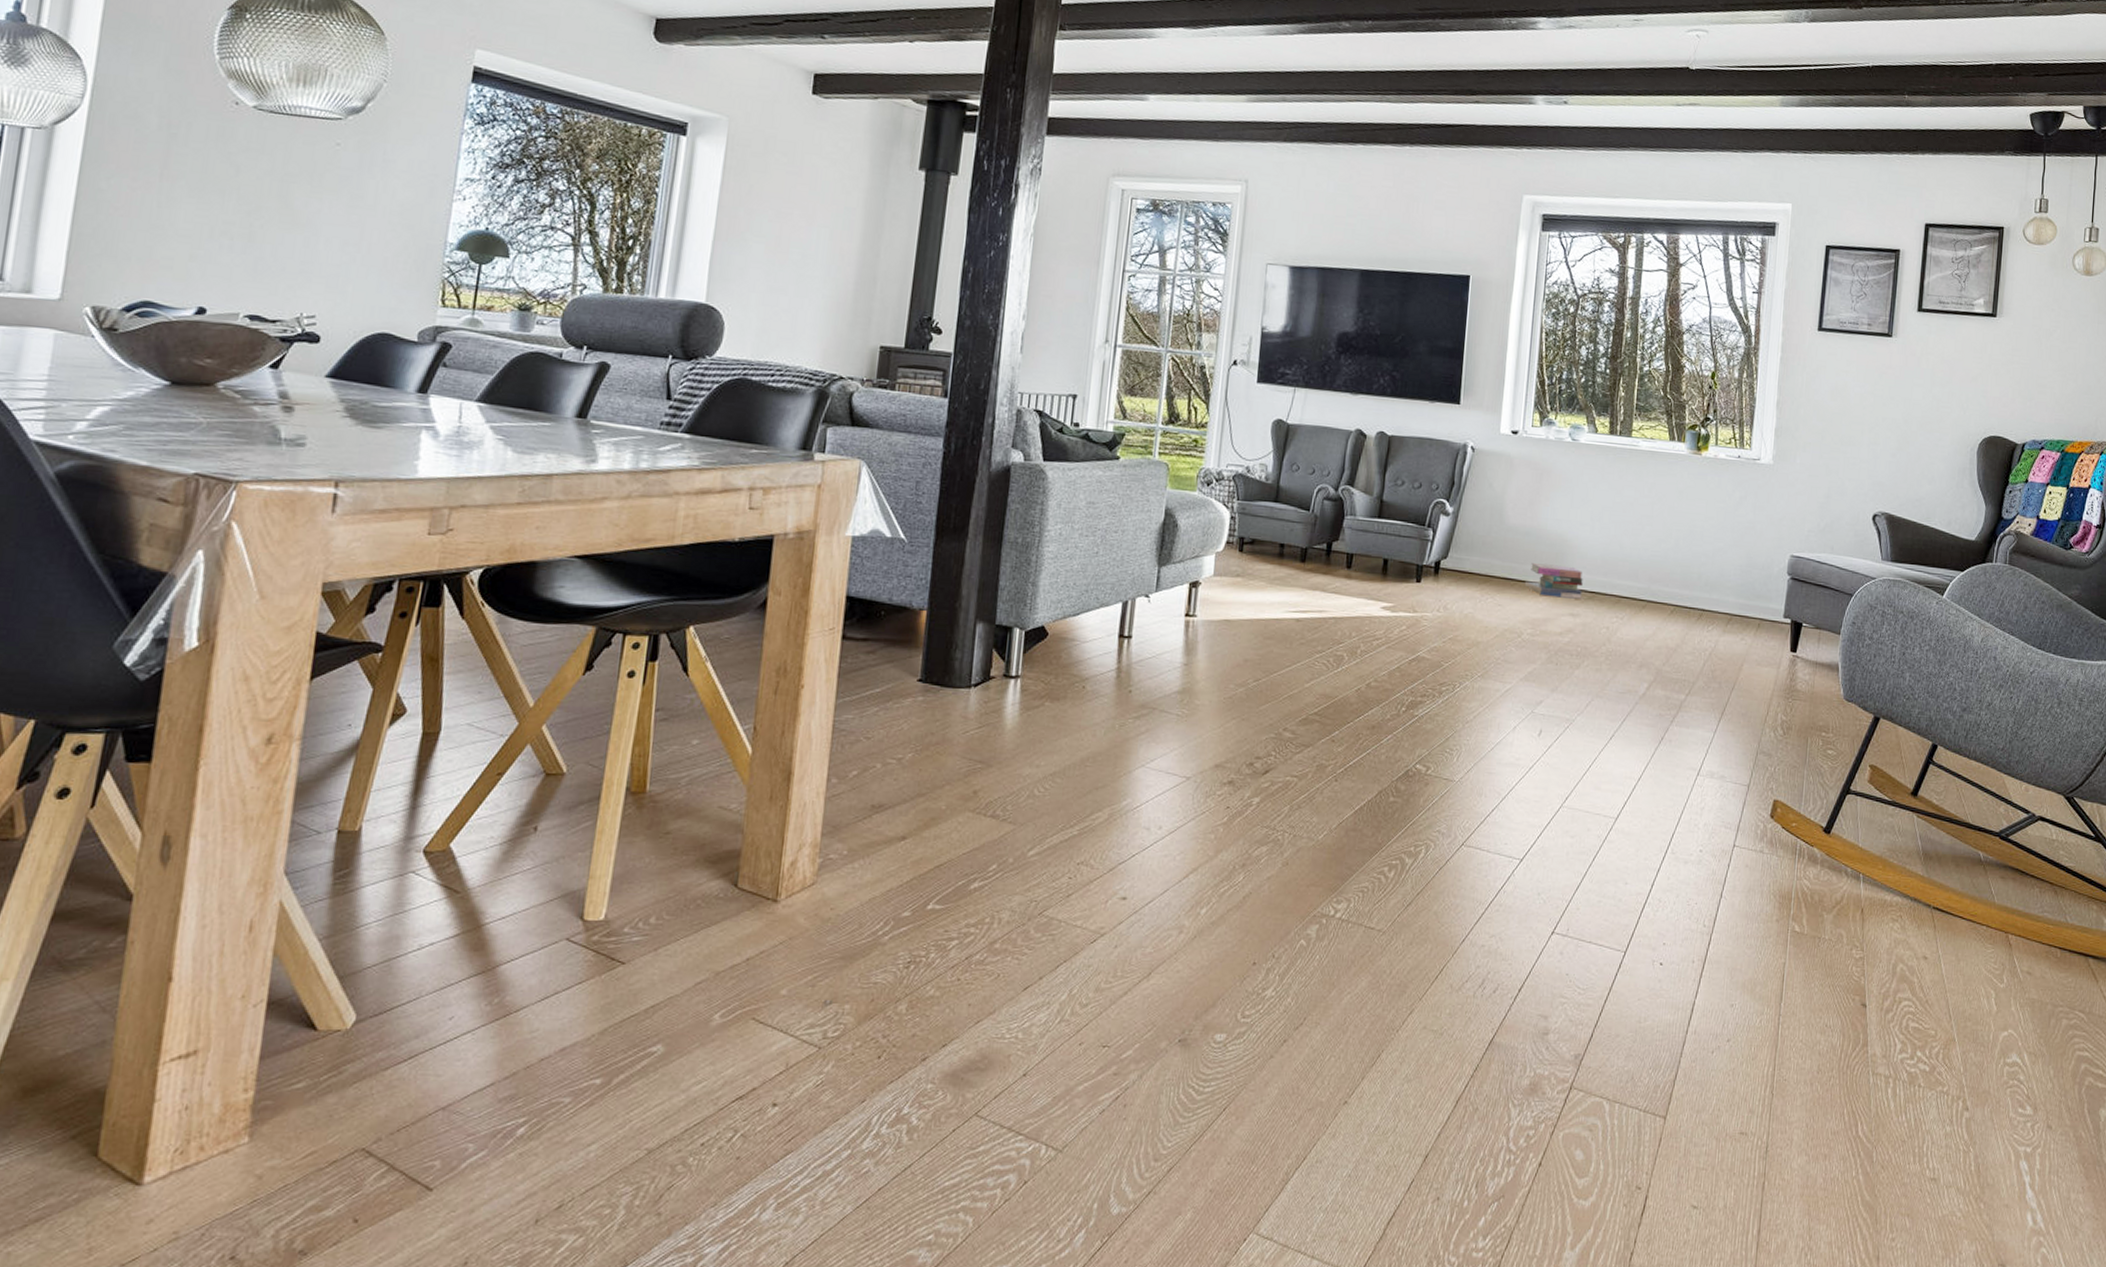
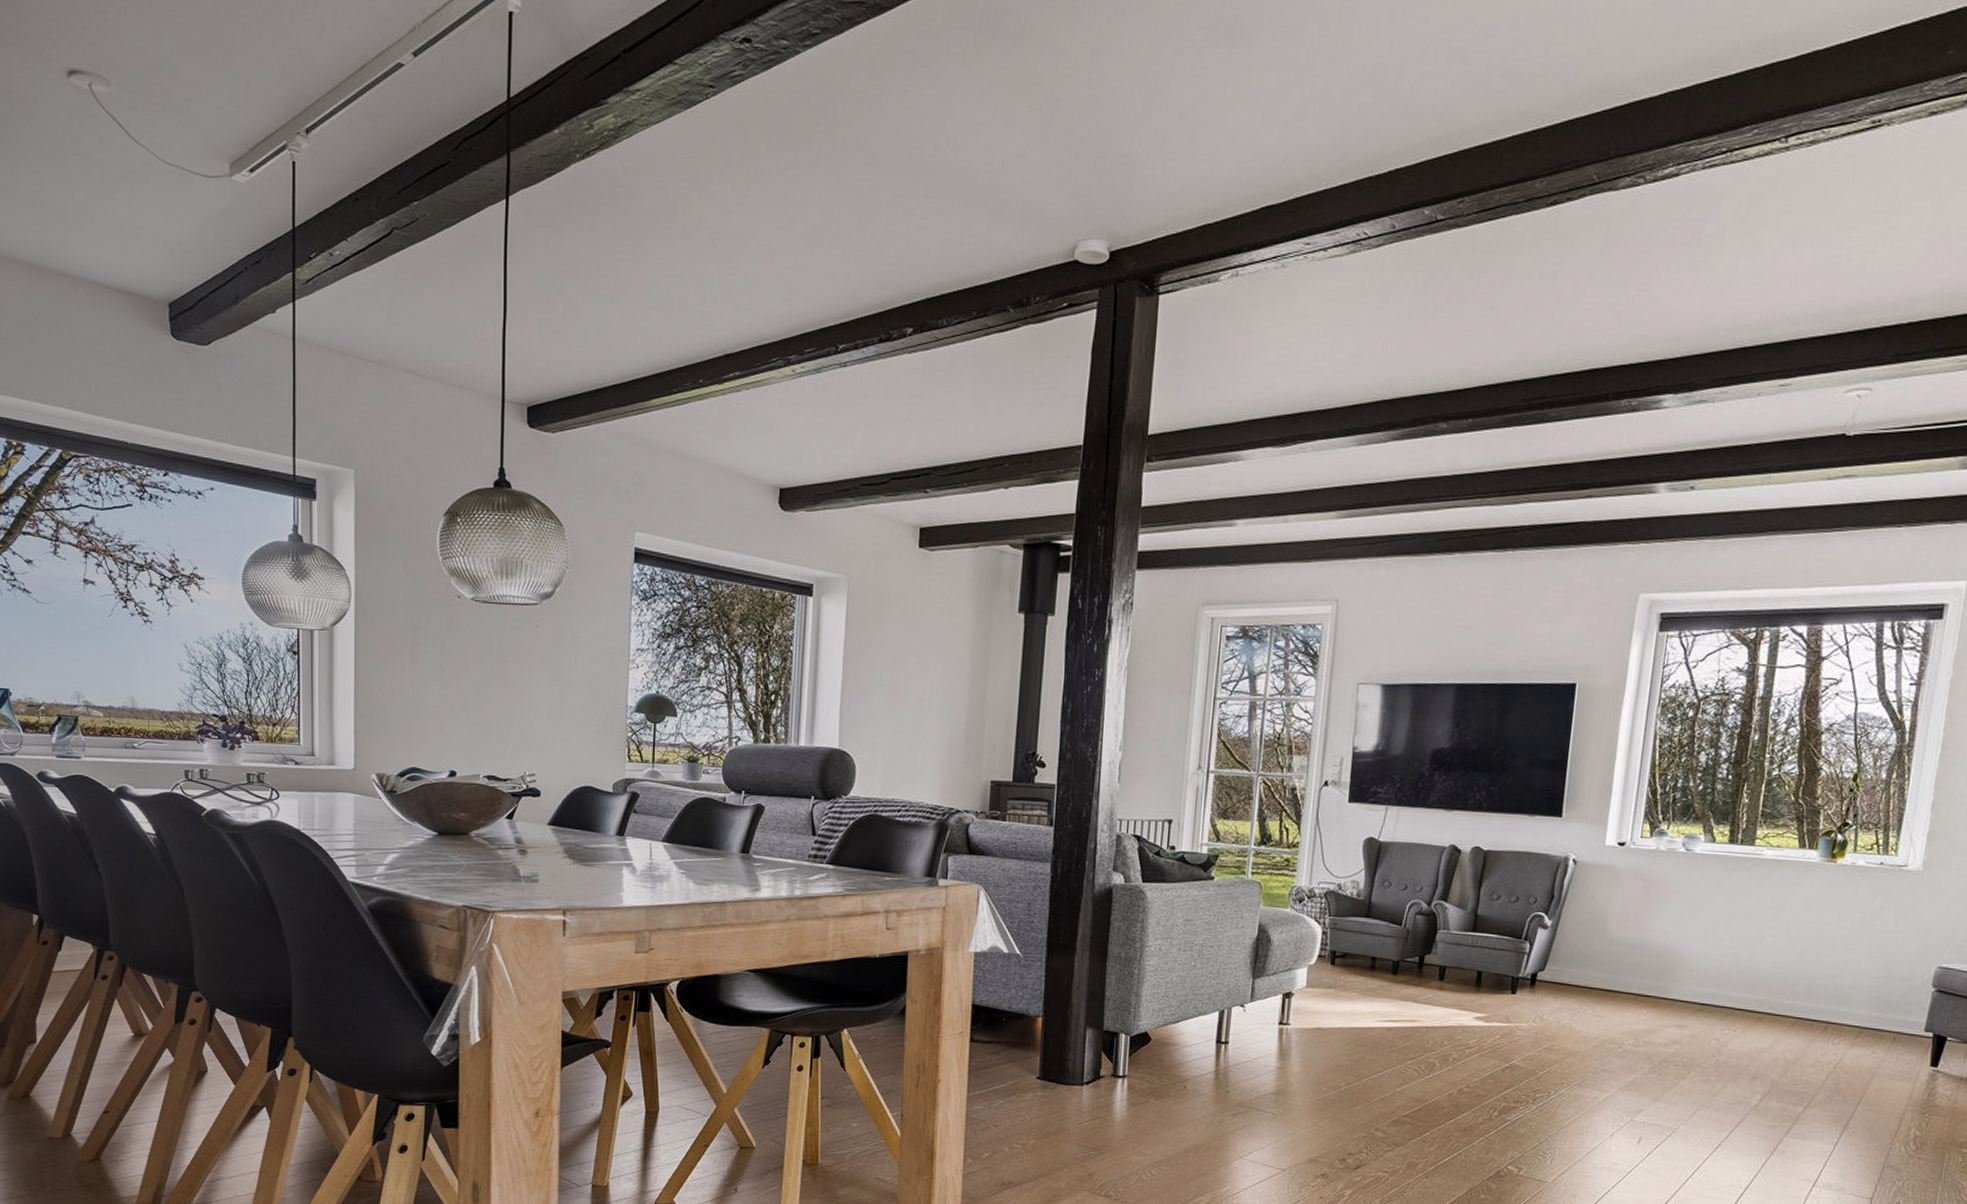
books: present [1524,563,1583,599] -> none [1627,975,1693,1011]

